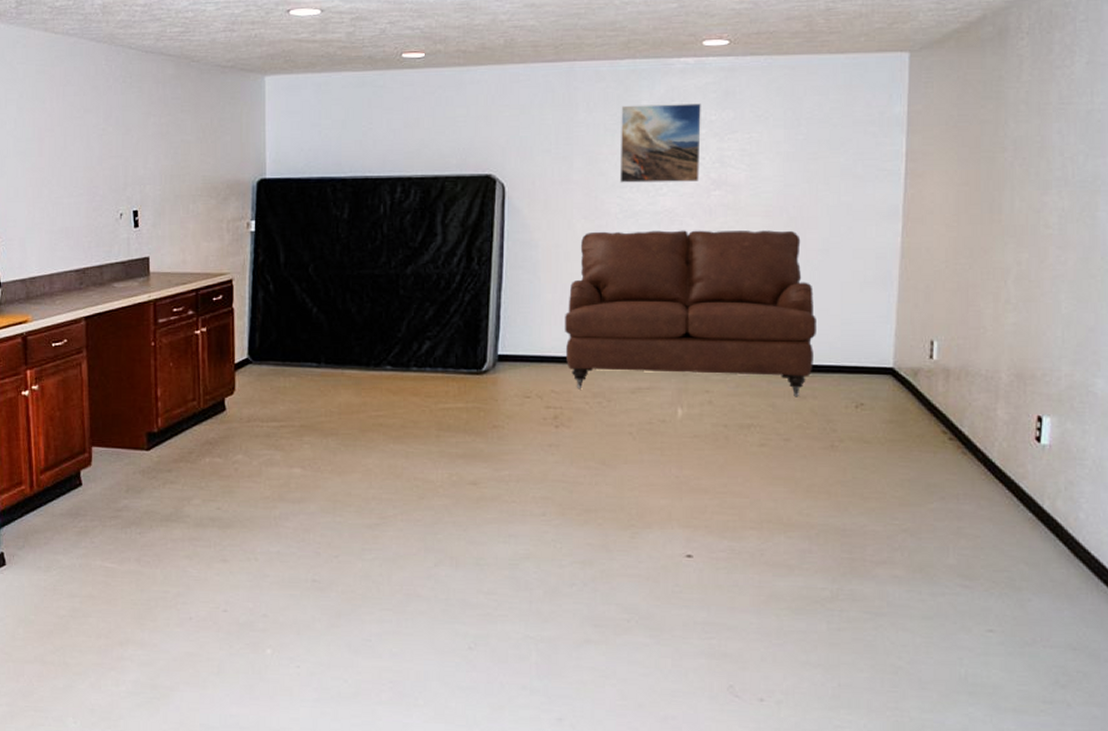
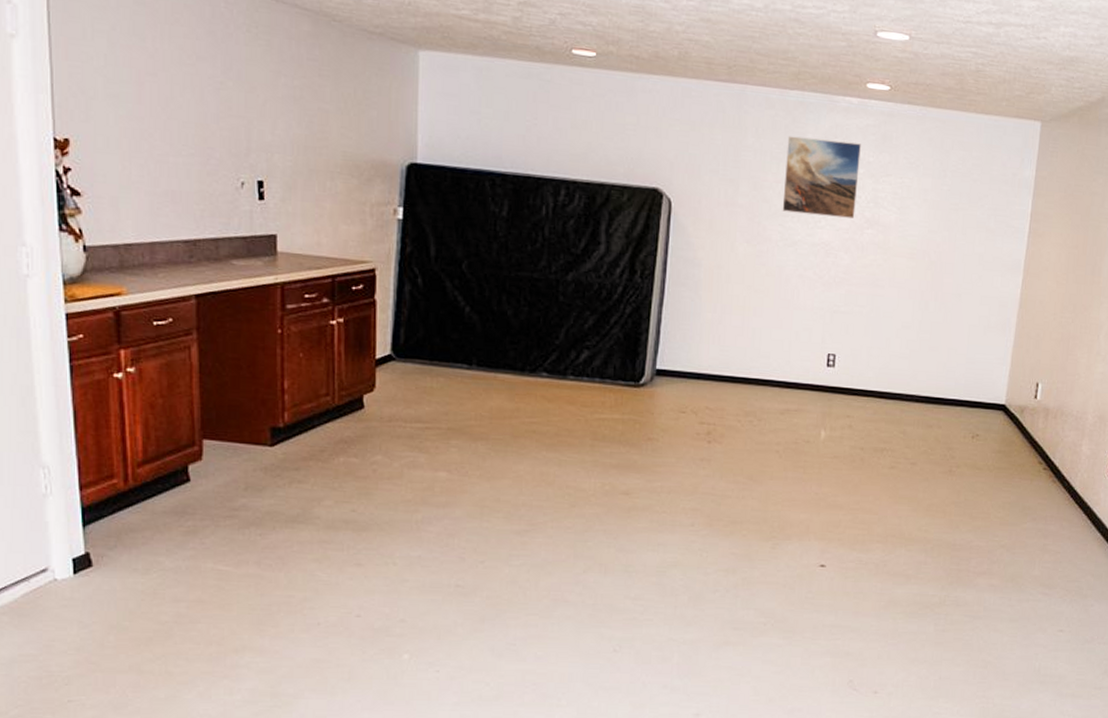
sofa: present [565,230,816,397] -> none [722,256,946,426]

